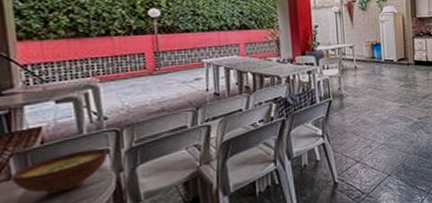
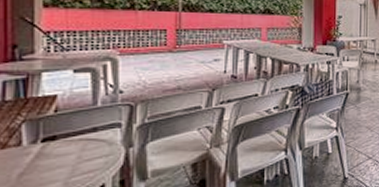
bowl: present [11,148,108,194] -> none [22,121,120,164]

